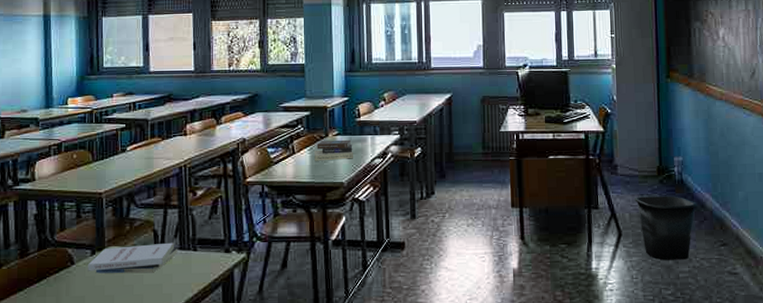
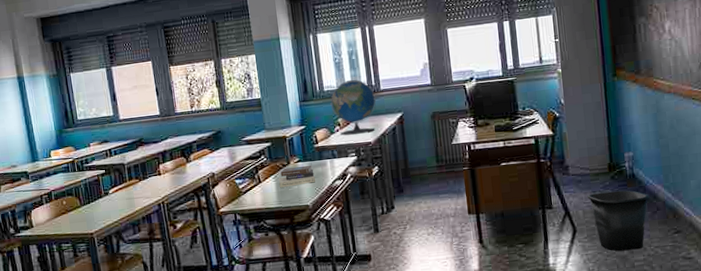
globe: none [376,54,427,113] -> present [329,79,377,136]

